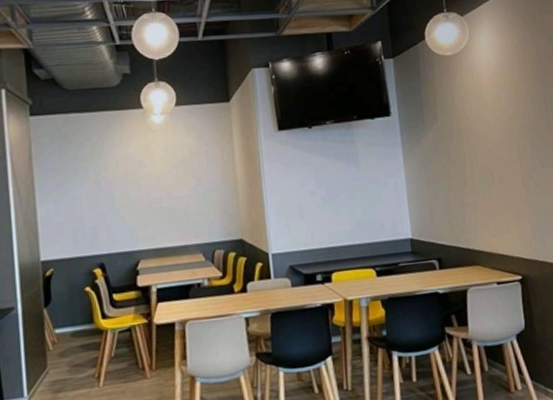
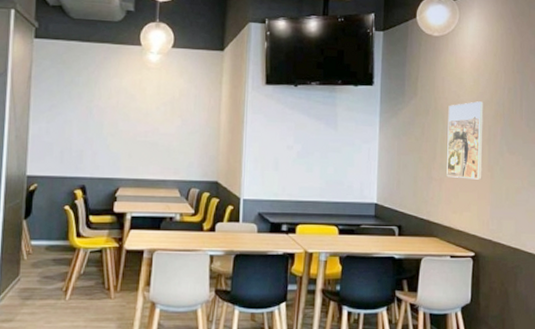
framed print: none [472,117,518,201] -> present [447,101,484,180]

